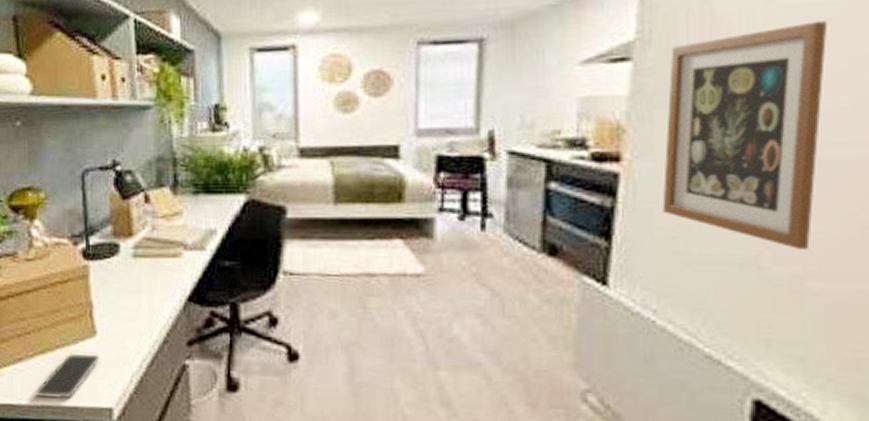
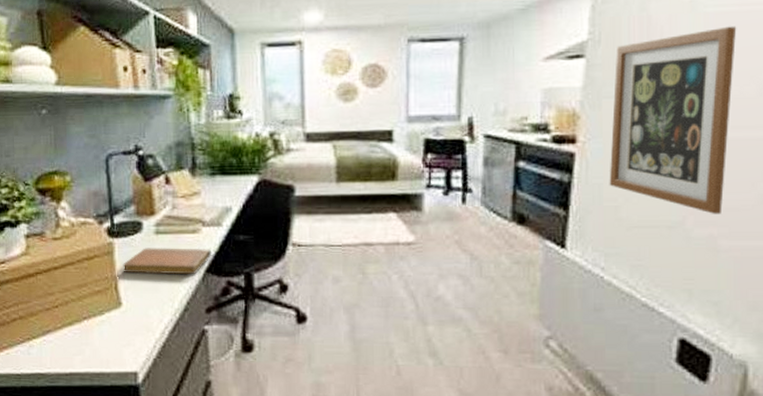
smartphone: present [36,353,100,399] -> none [65,323,125,366]
notebook: none [98,272,195,304] -> present [123,248,212,275]

